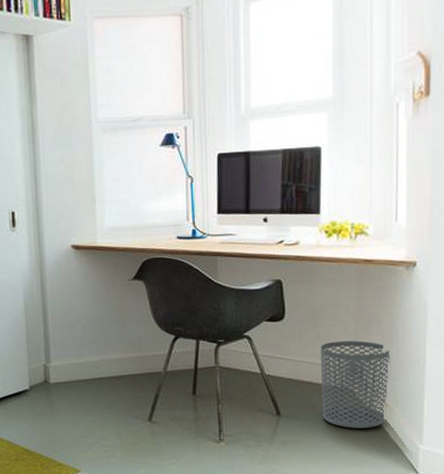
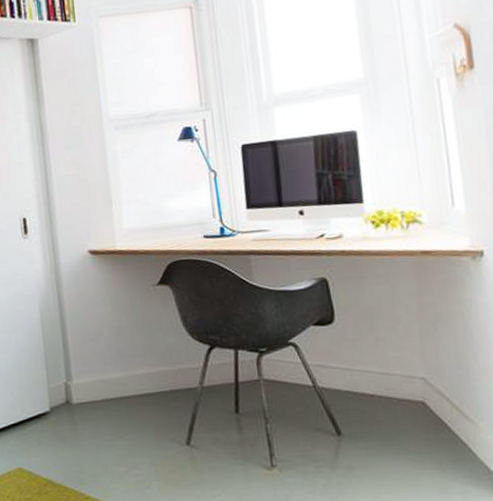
waste bin: present [320,340,390,429] -> none [380,344,470,449]

